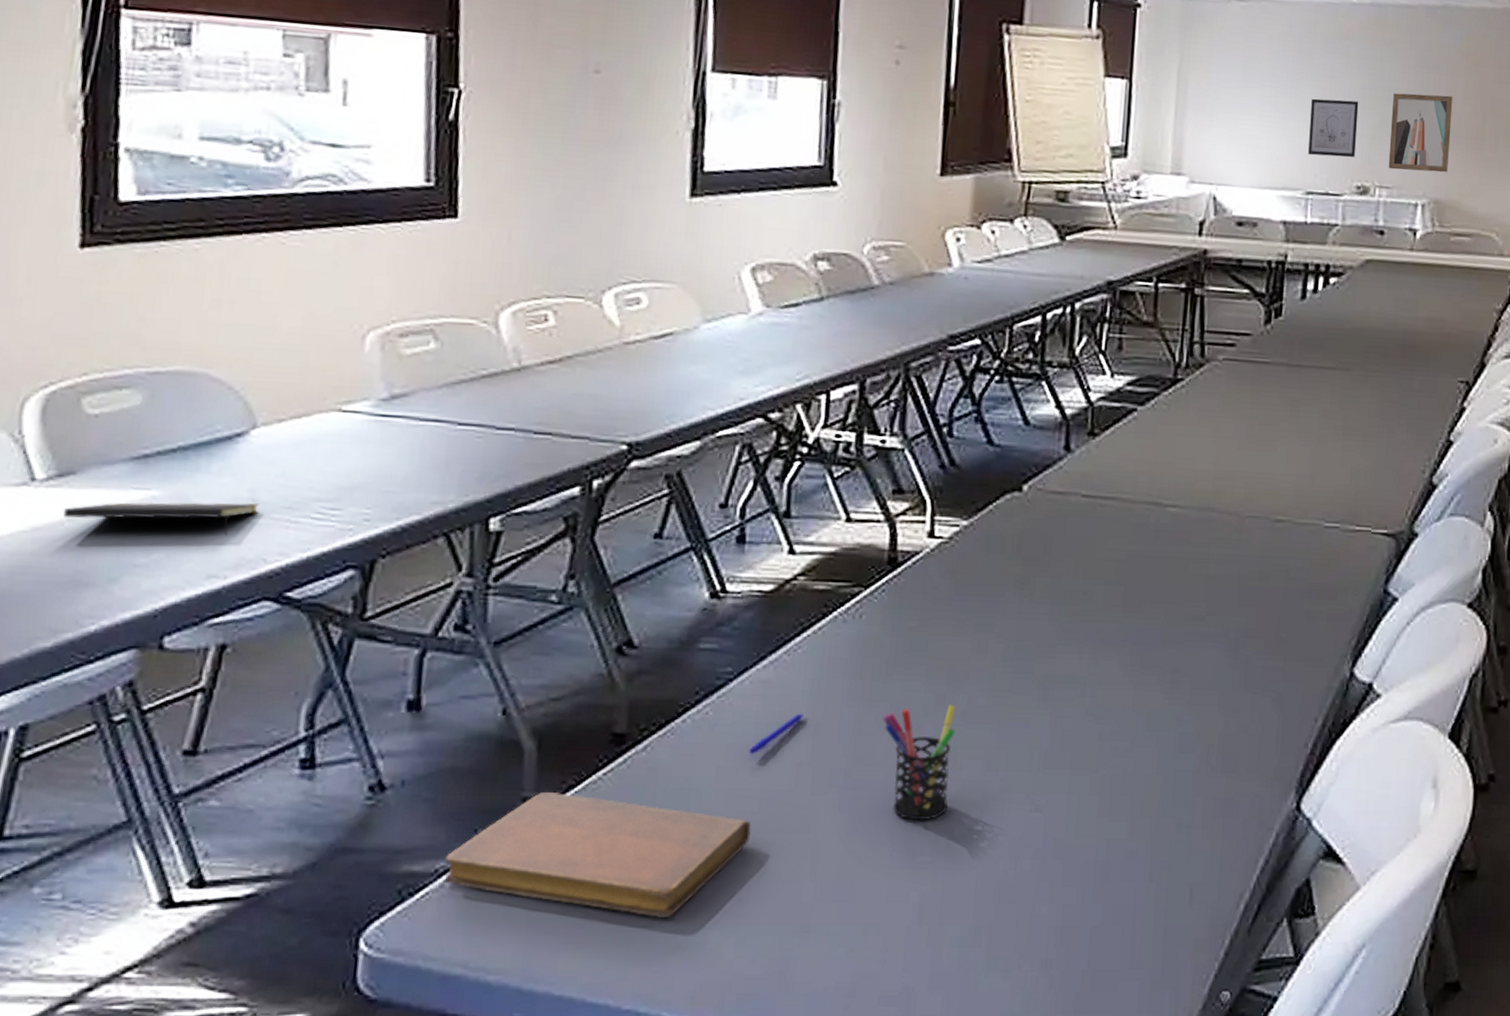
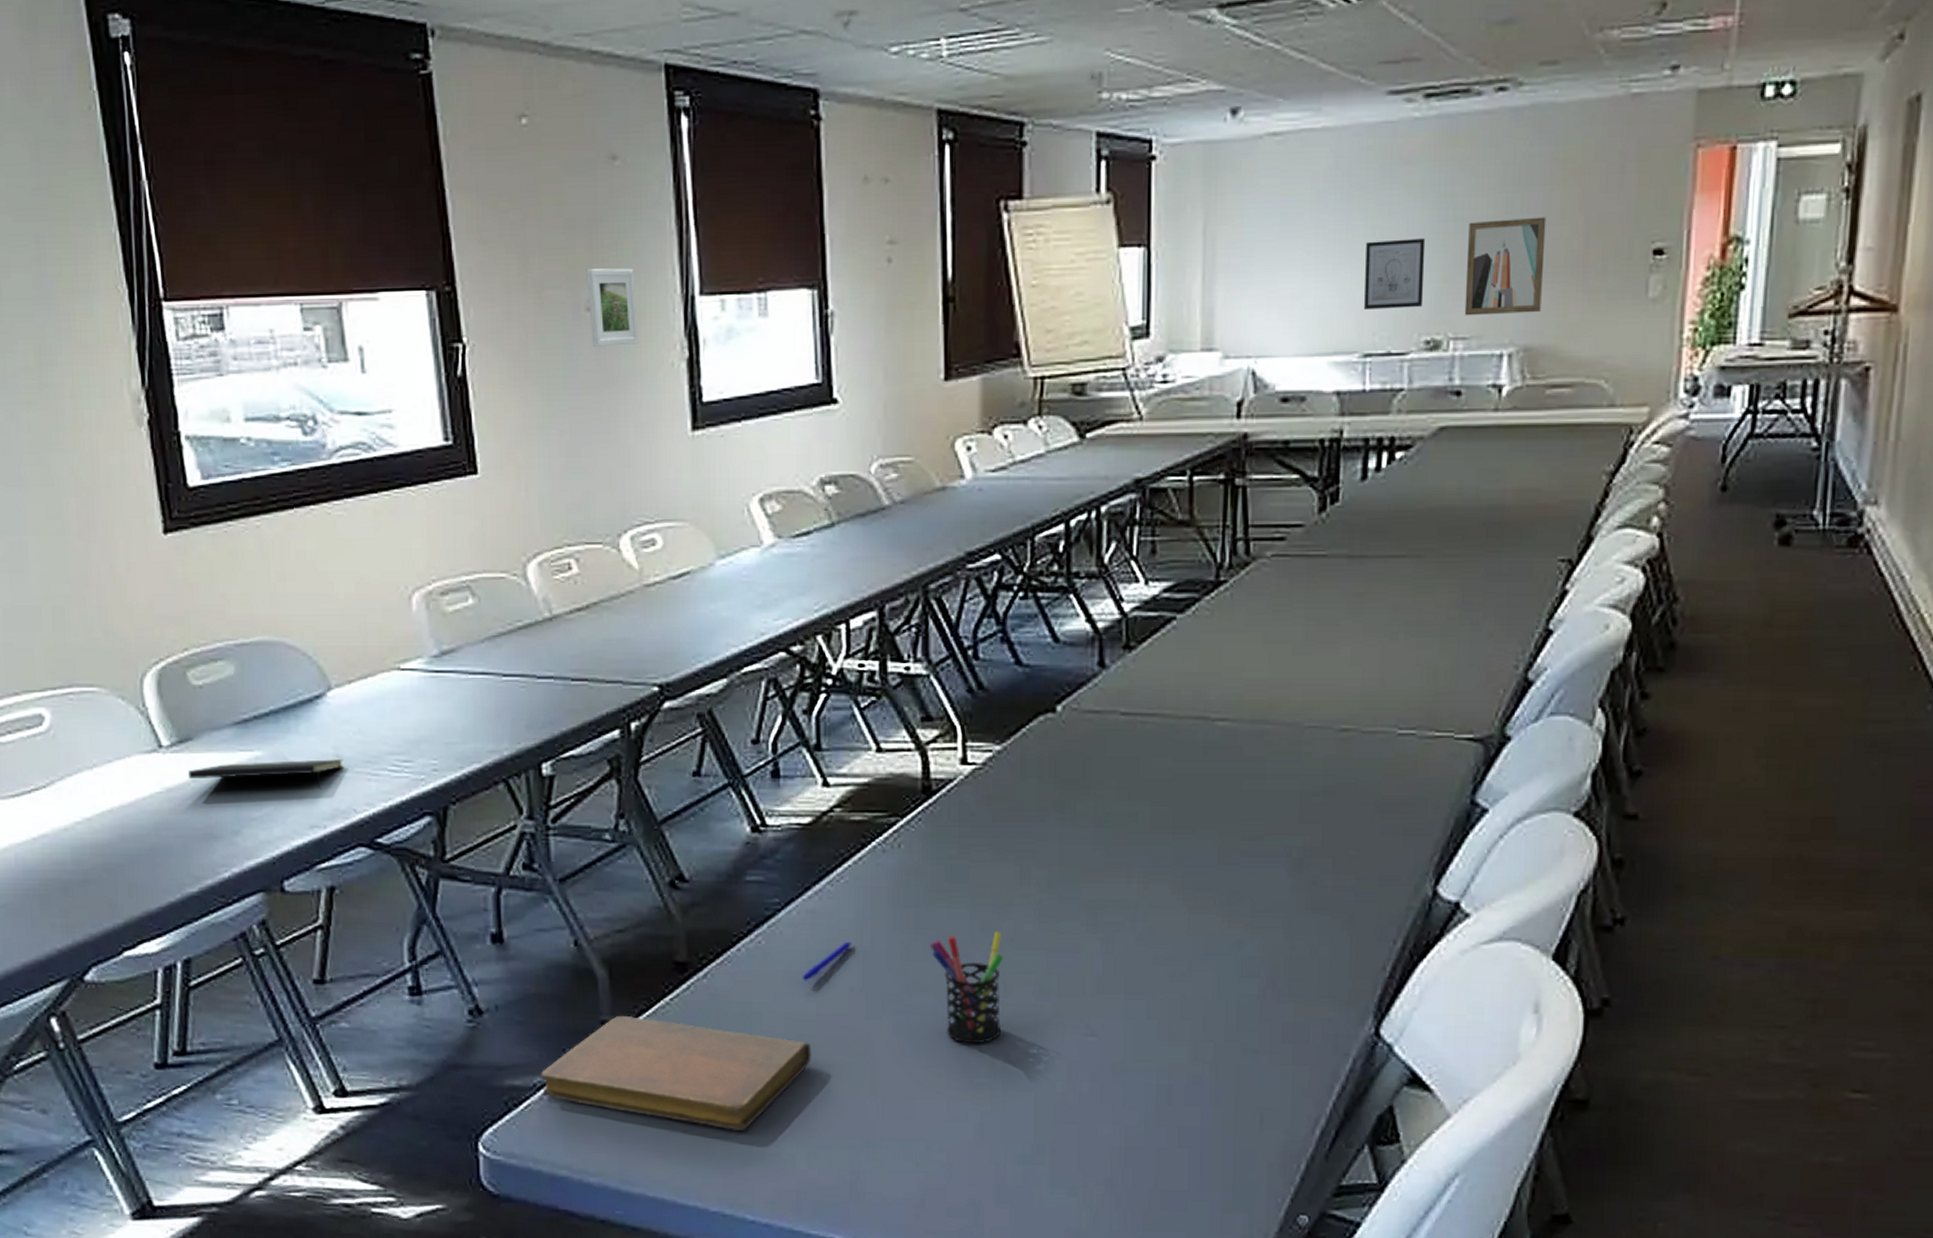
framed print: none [597,34,648,110] -> present [586,268,639,347]

